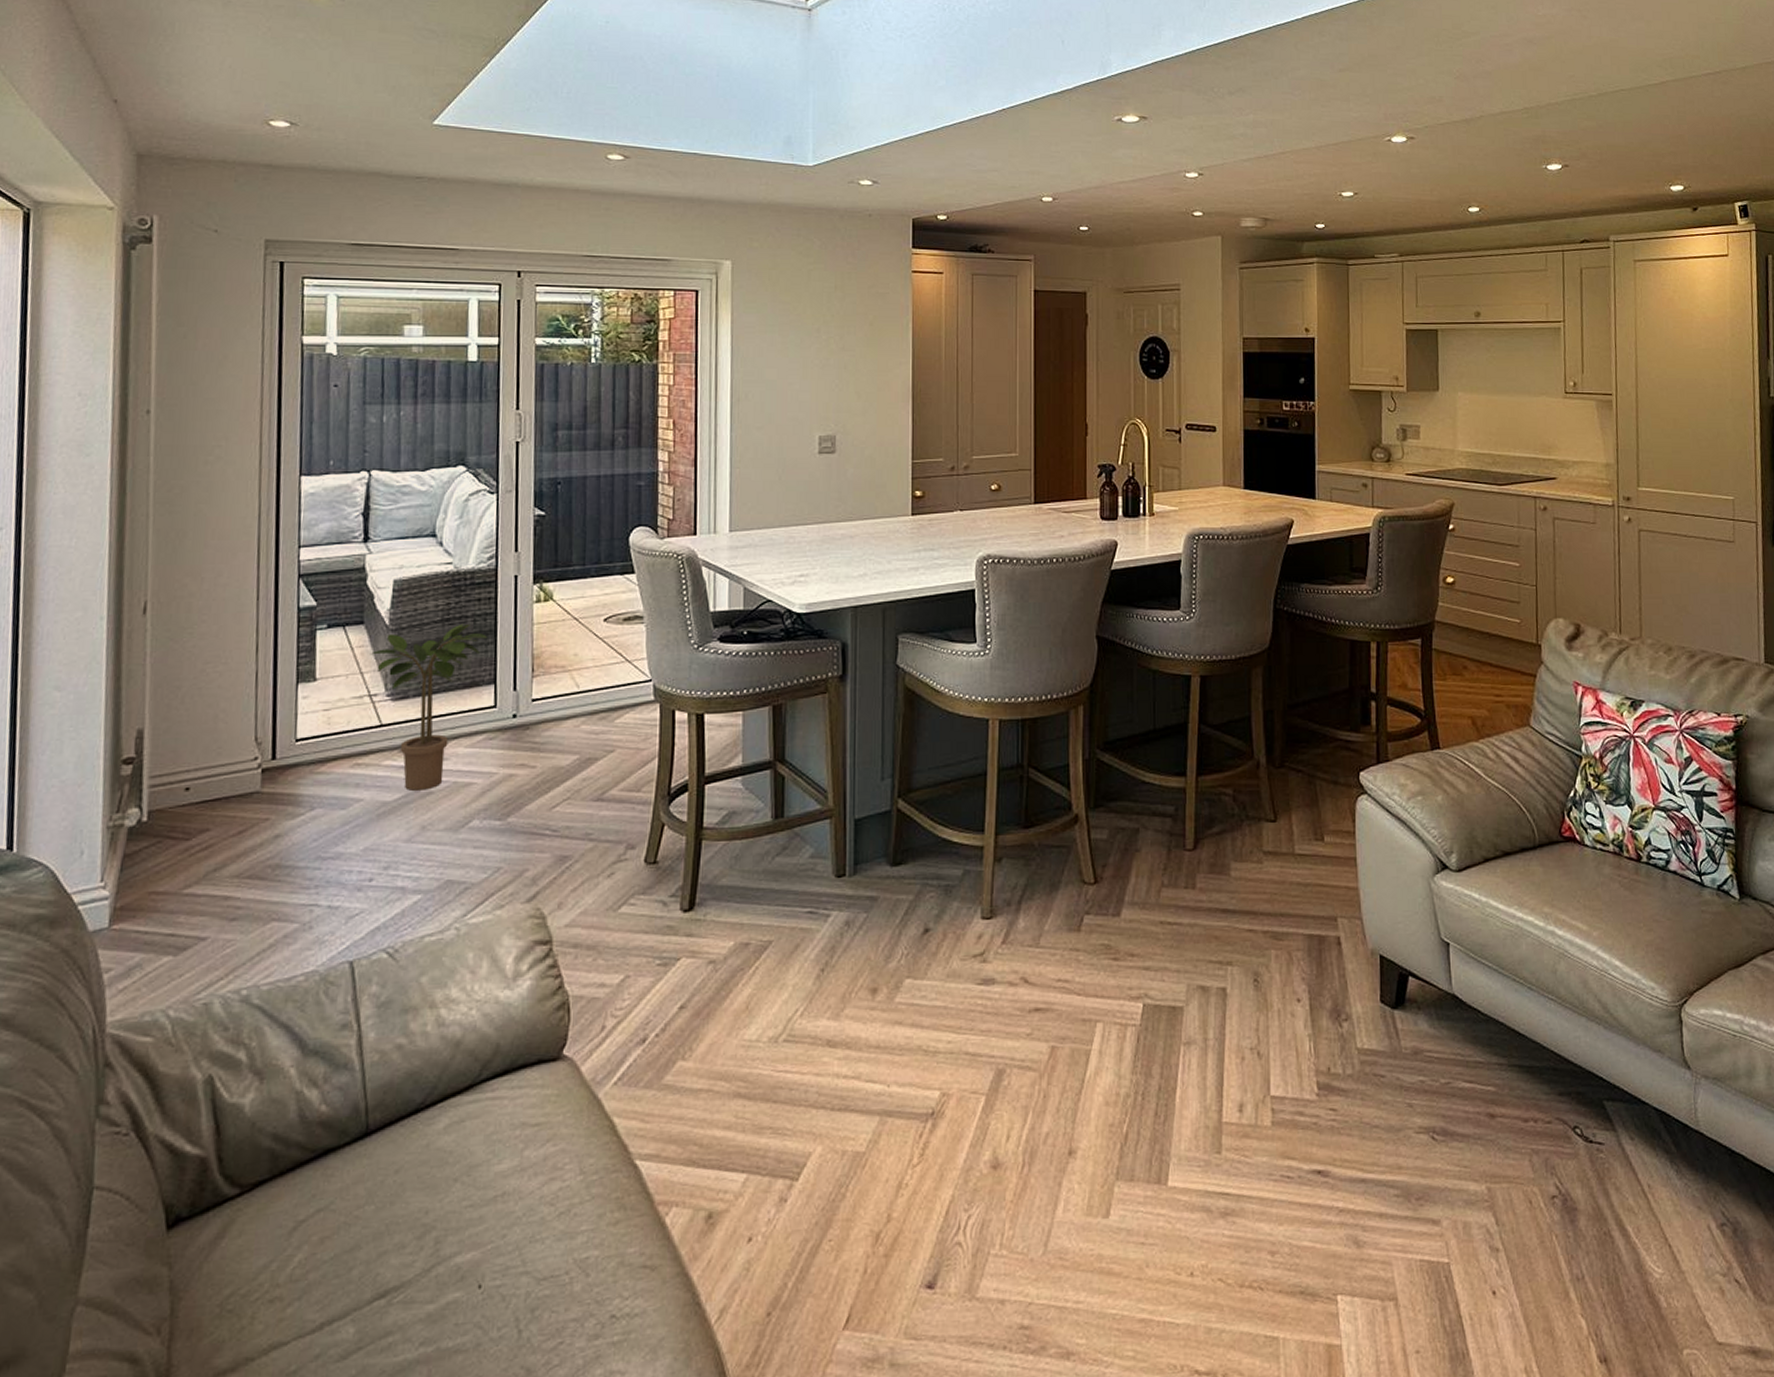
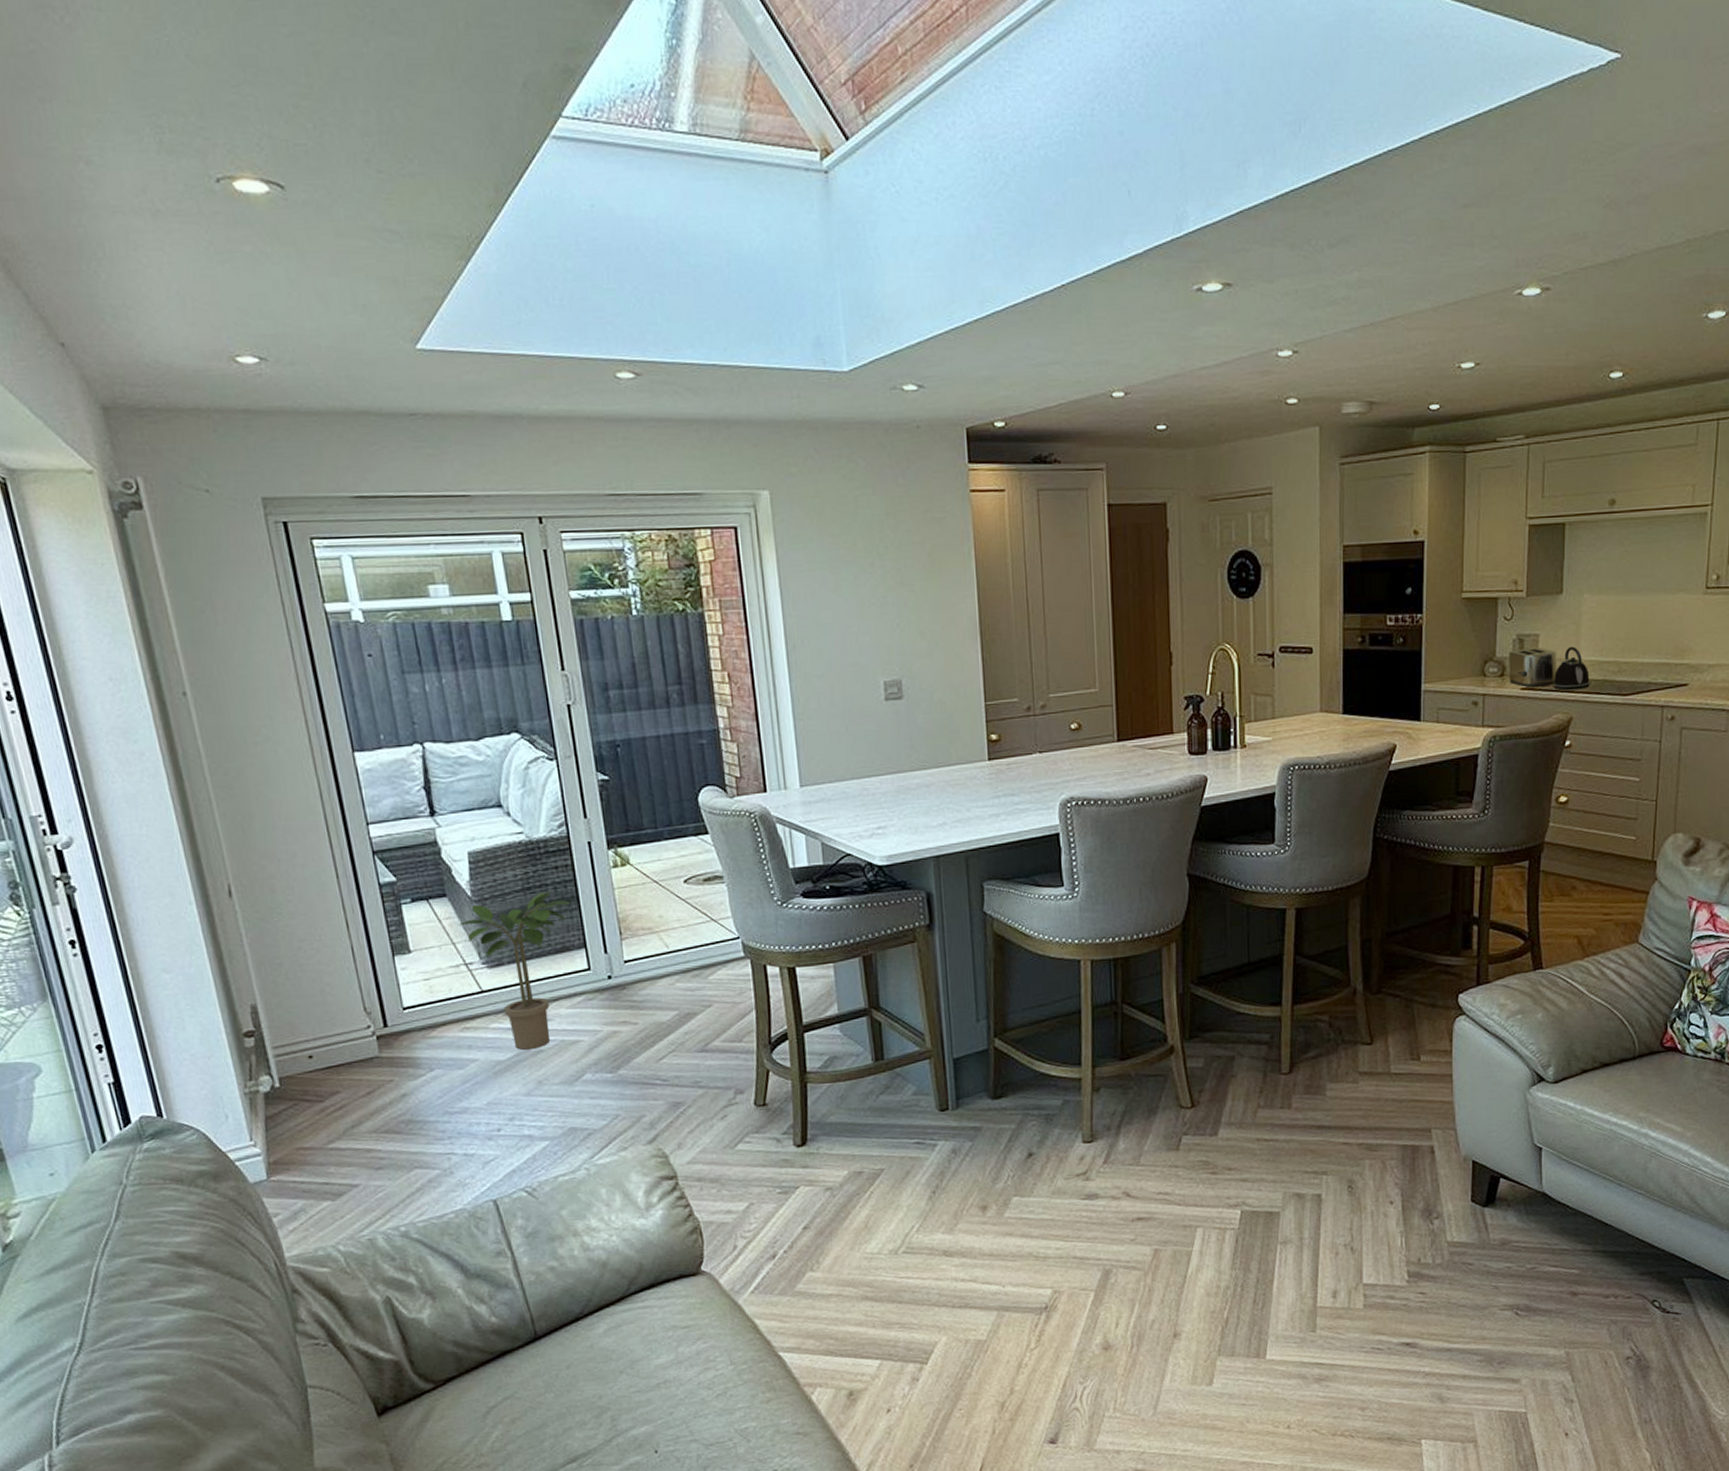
toaster: none [1394,438,1438,473] -> present [1509,648,1557,688]
kettle: none [1434,438,1469,478] -> present [1553,646,1591,691]

